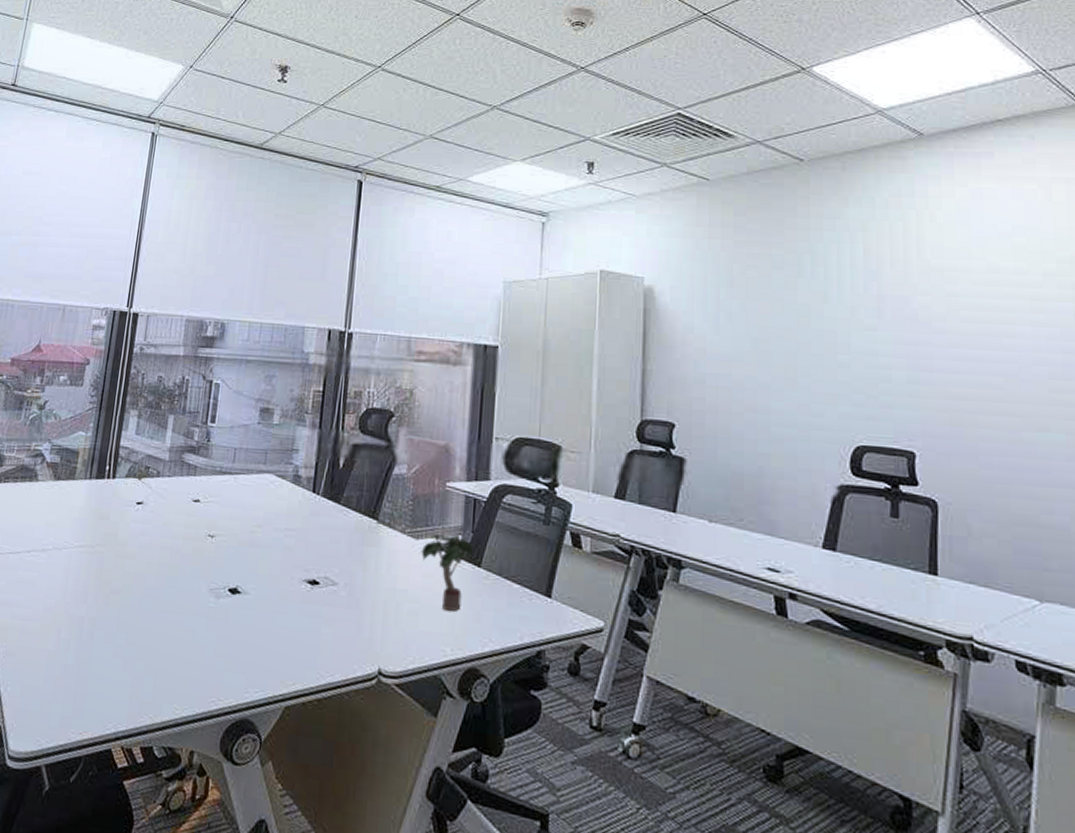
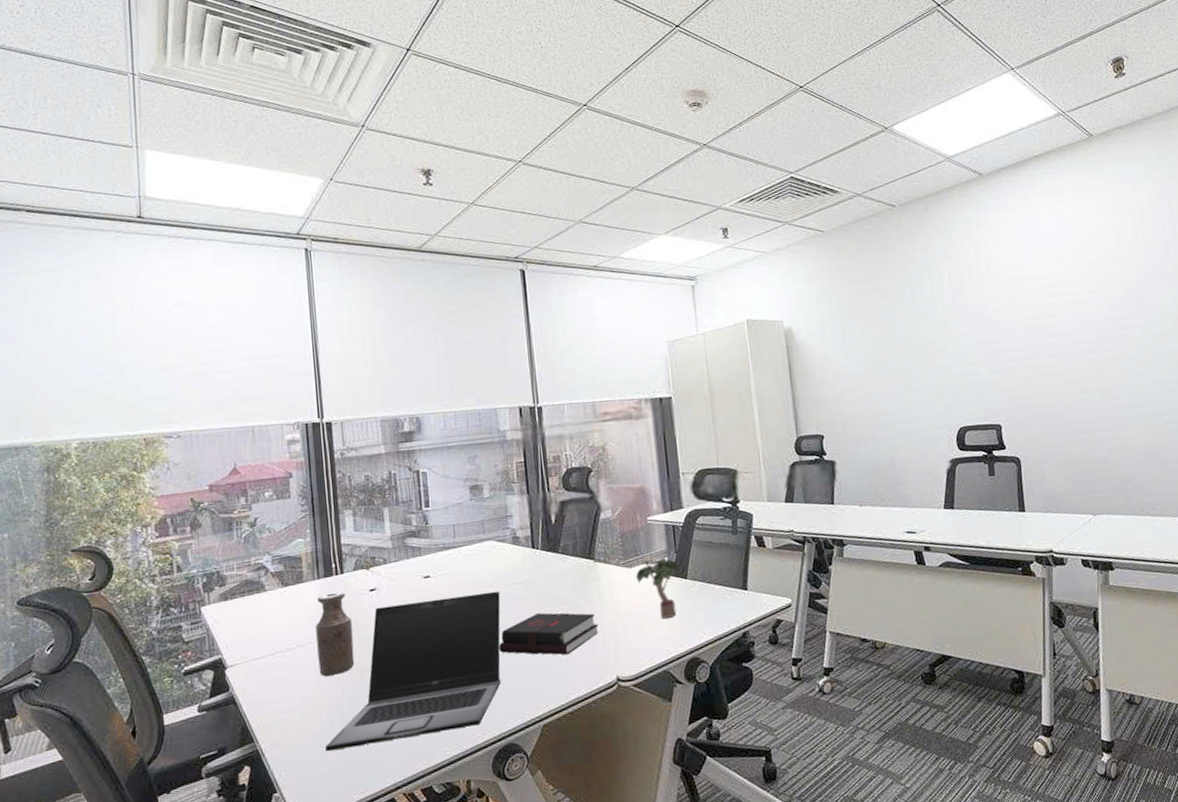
laptop: none [55,524,268,687] -> present [325,591,501,752]
bottle: none [68,497,112,590] -> present [316,592,355,676]
hardback book: none [255,569,369,628] -> present [499,612,599,655]

